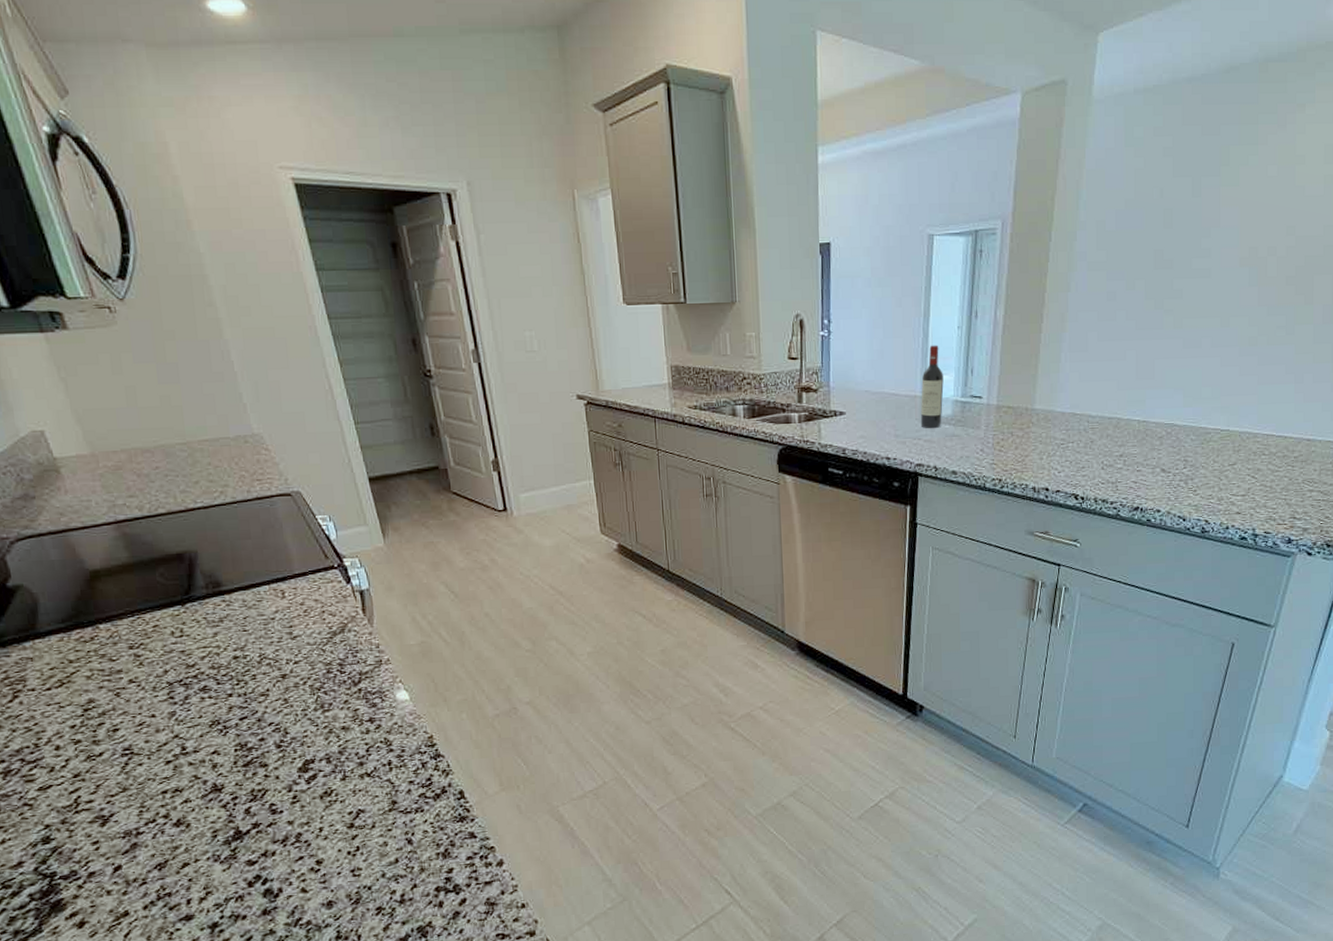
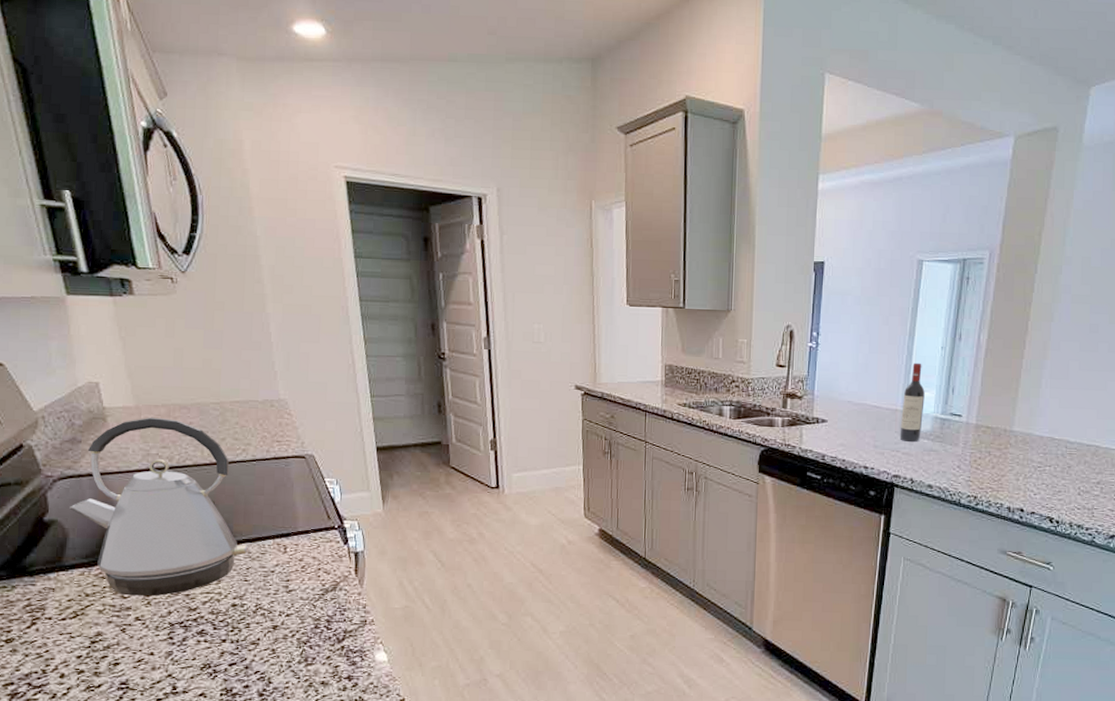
kettle: none [33,464,244,658] -> present [68,417,249,597]

